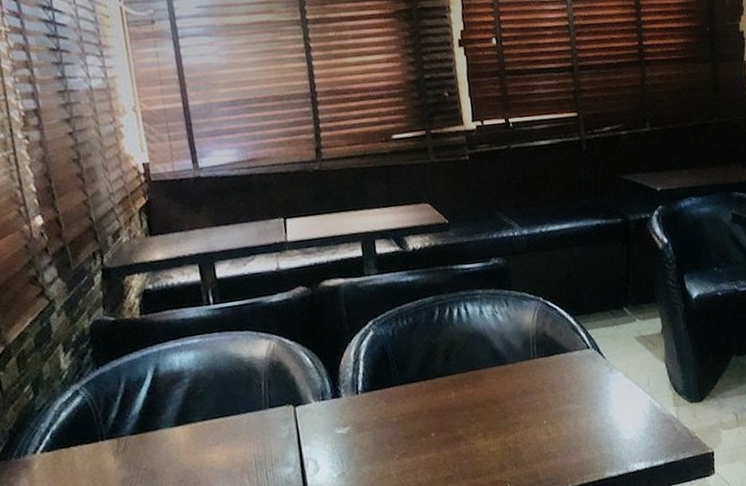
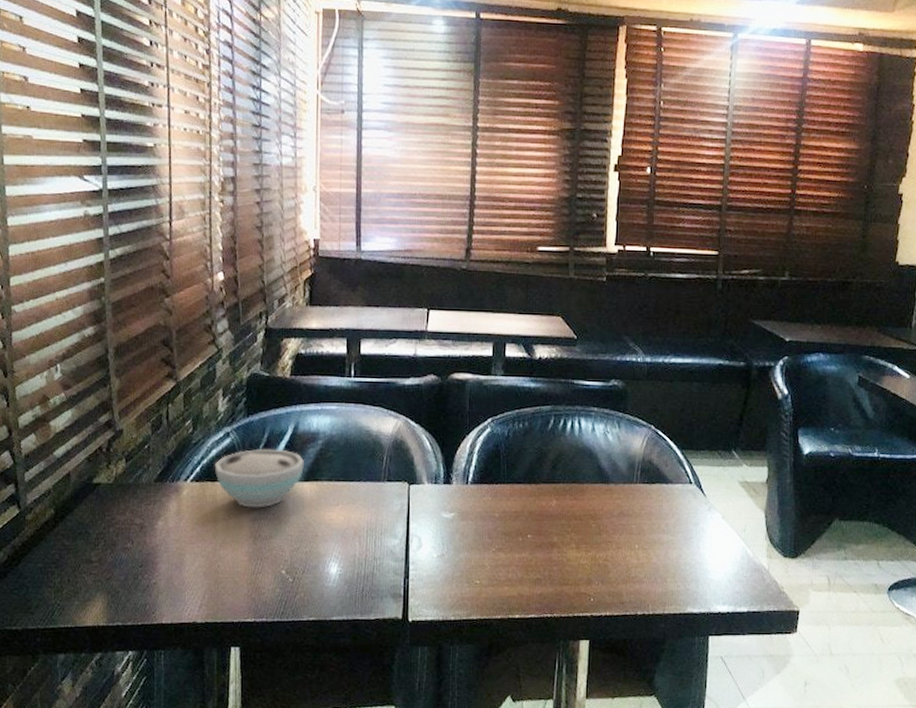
bowl: none [66,397,173,468] -> present [214,448,304,508]

